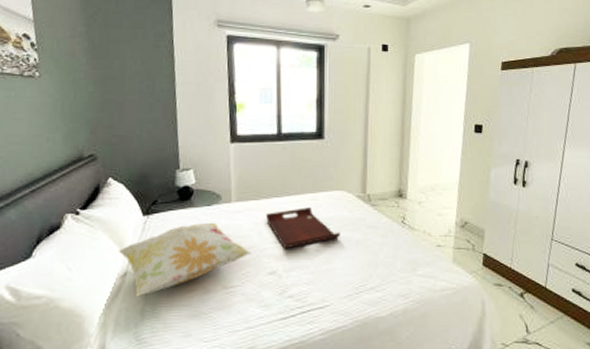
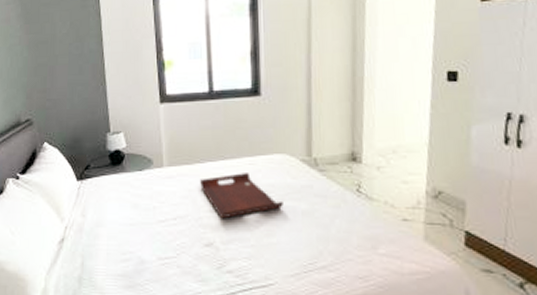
decorative pillow: present [118,222,251,297] -> none [55,188,186,264]

